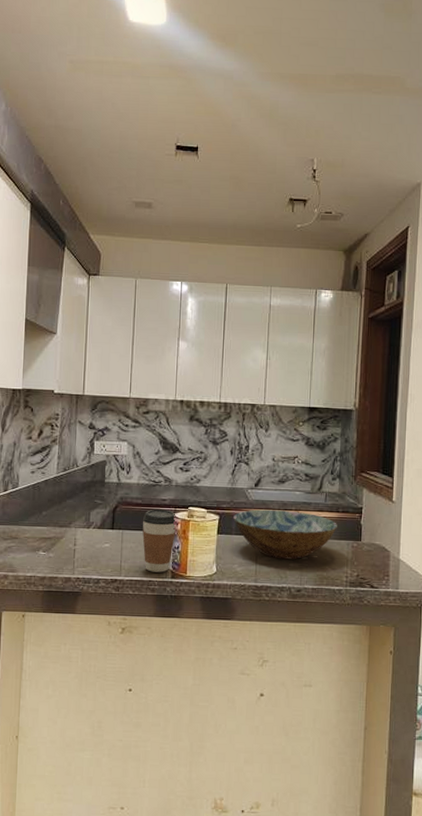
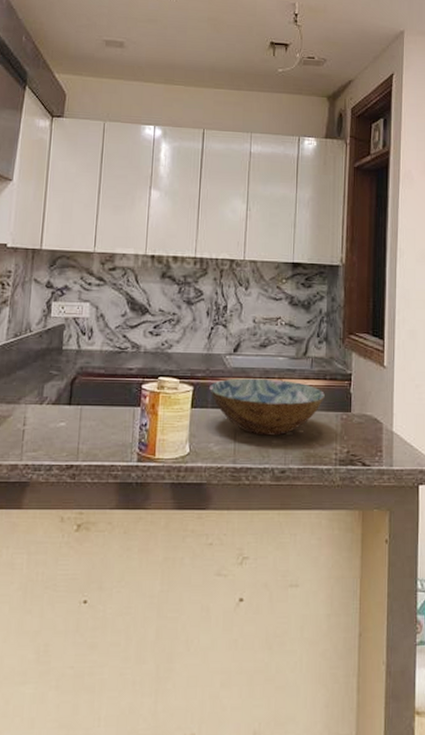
coffee cup: present [142,509,177,573] -> none [104,380,145,455]

